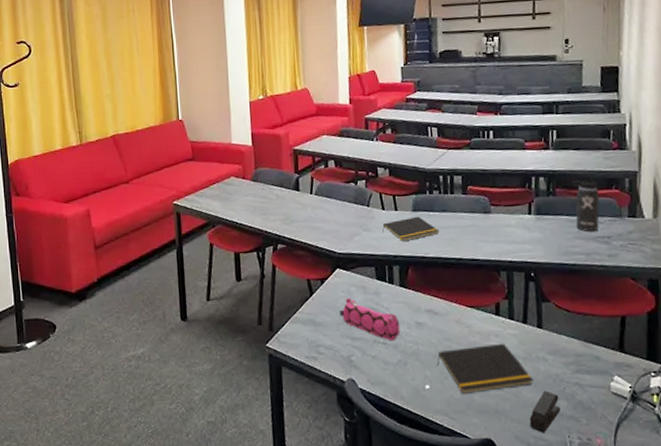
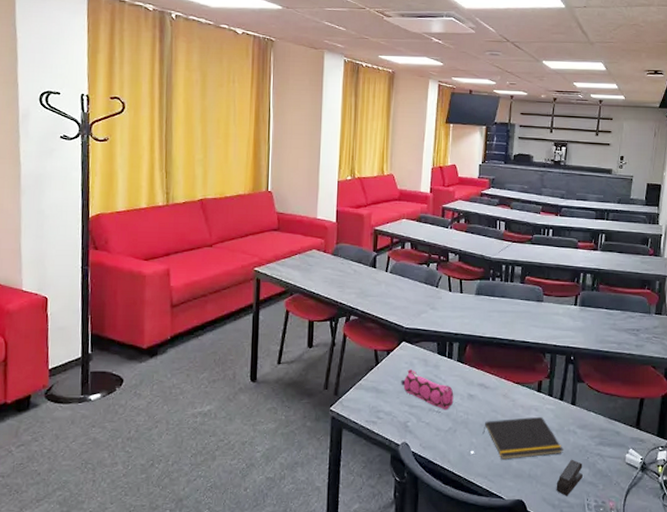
notepad: present [382,216,440,242] -> none [447,300,497,322]
thermos bottle: present [571,173,600,232] -> none [612,274,635,325]

